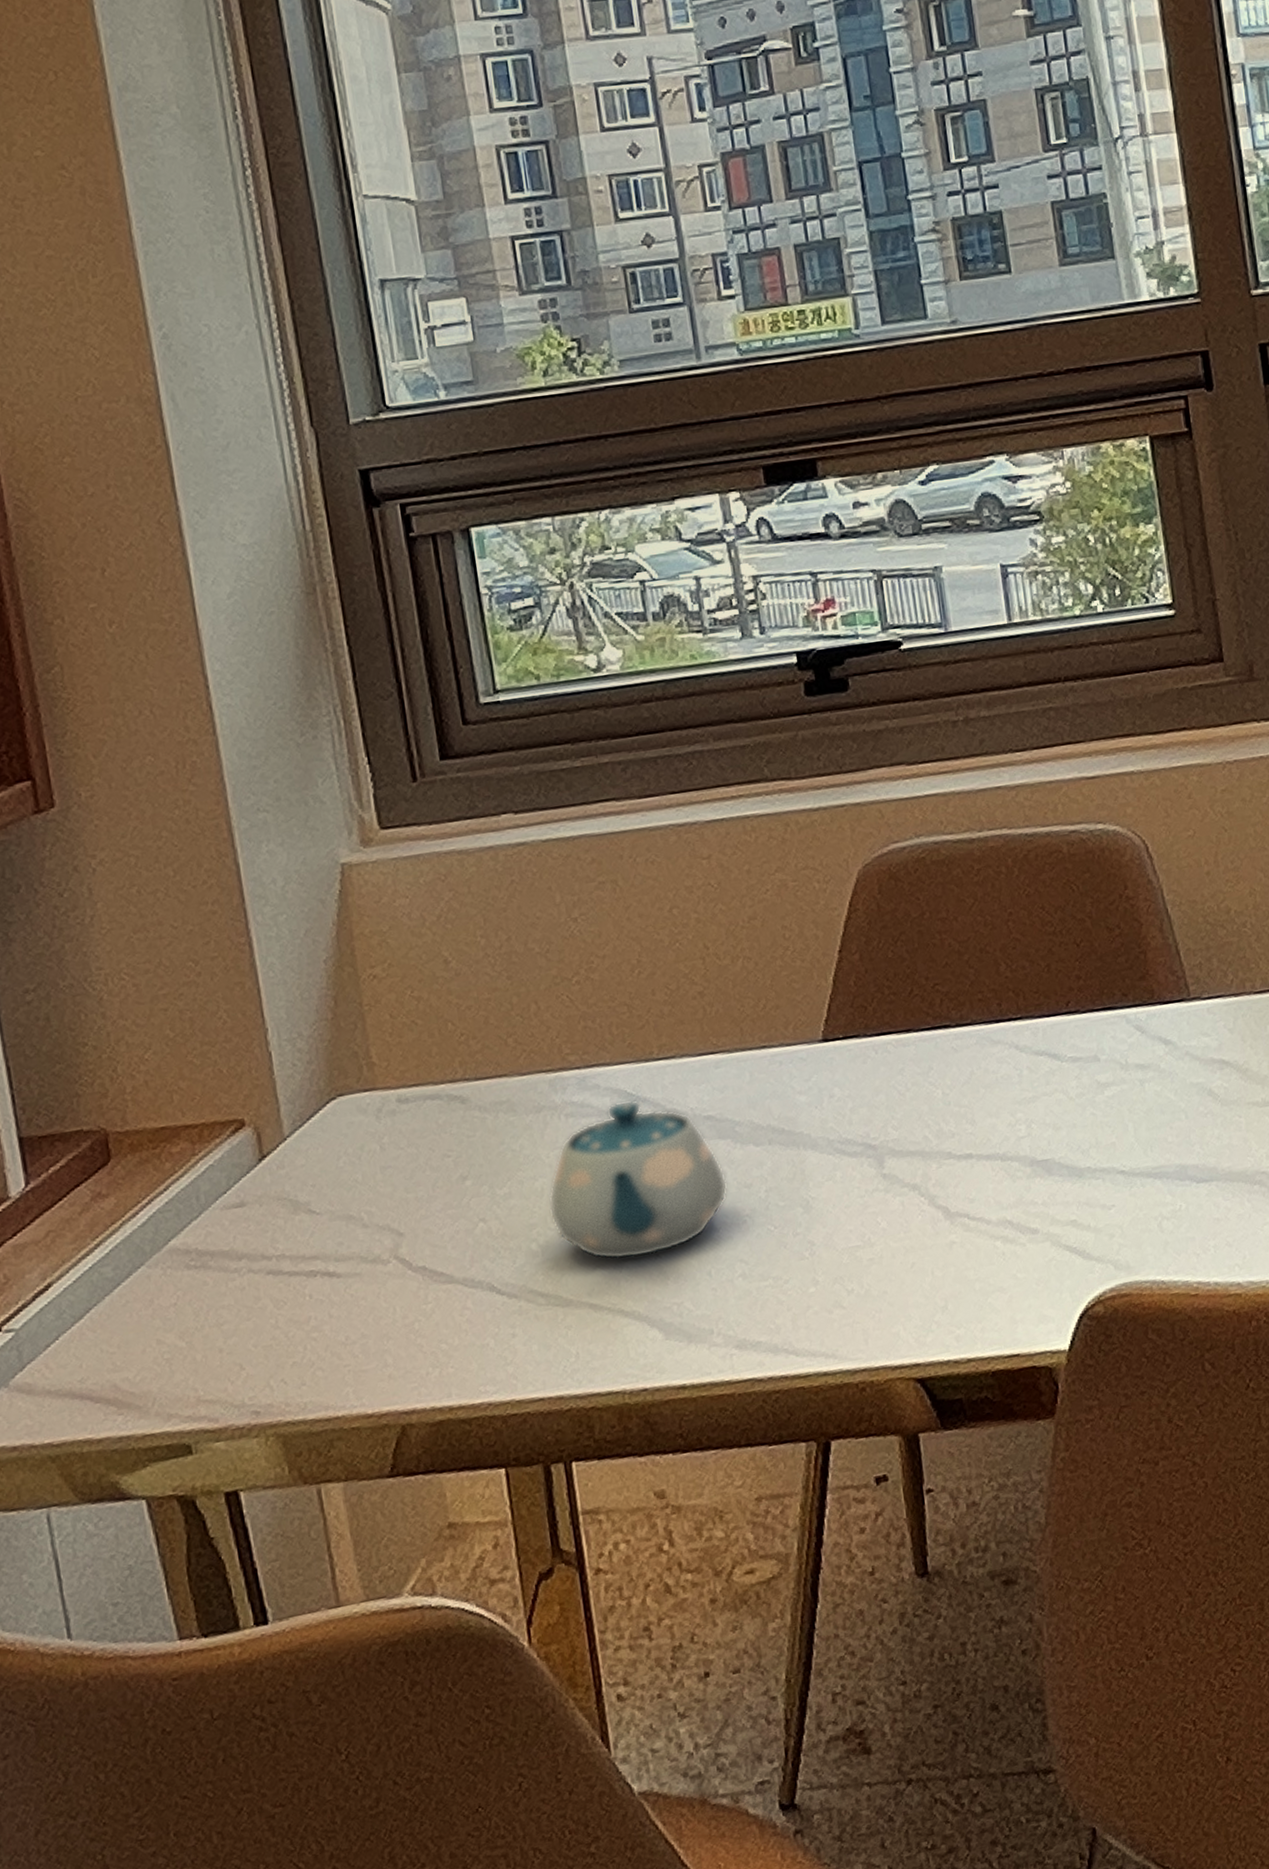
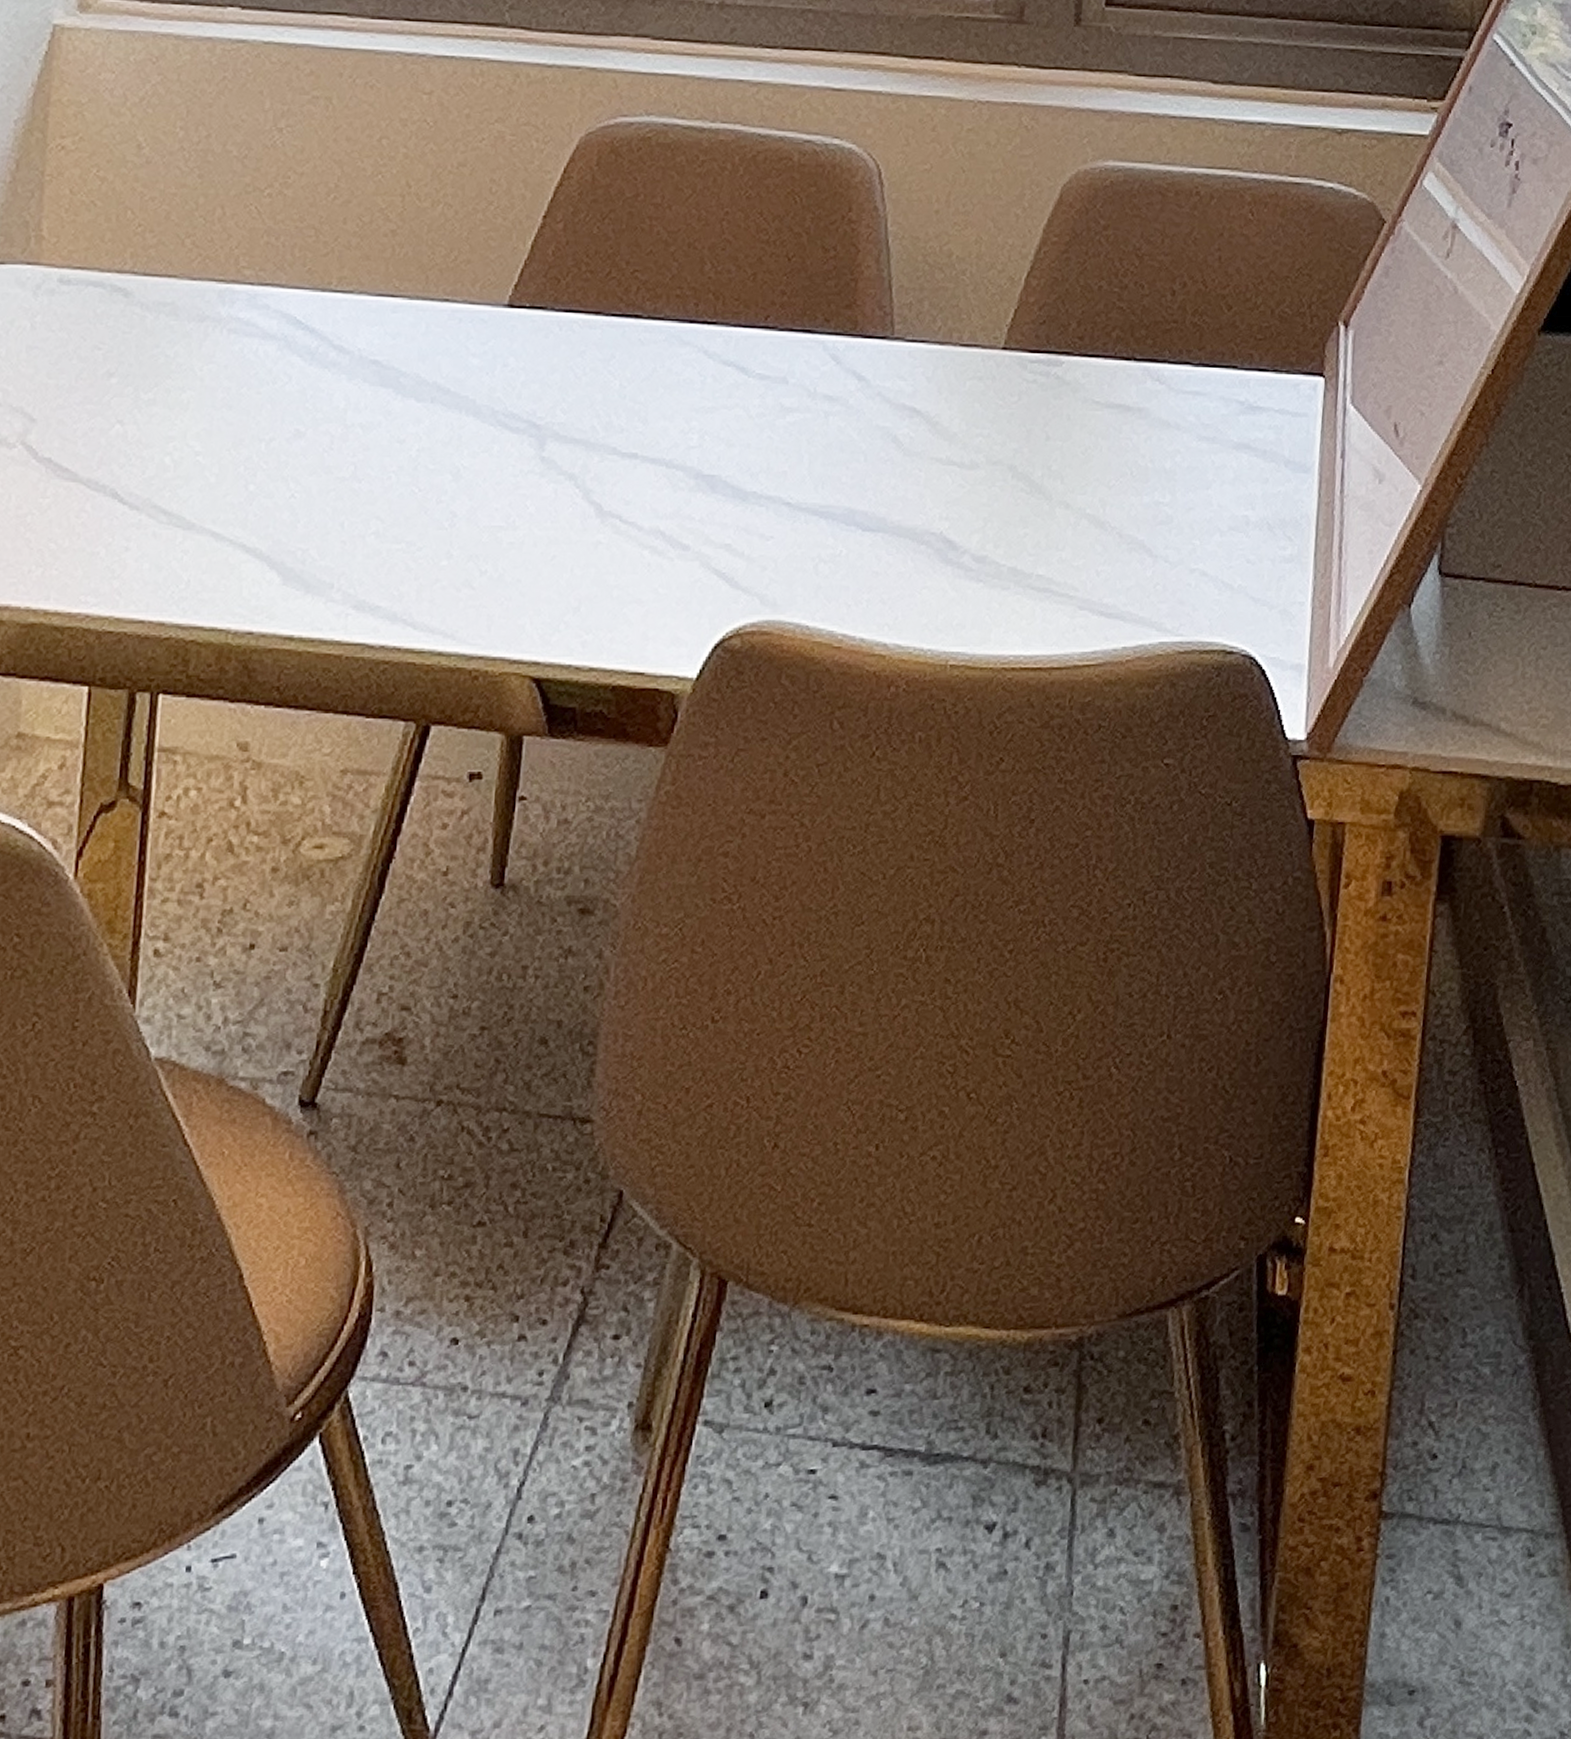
teapot: present [549,1099,728,1260] -> none [190,327,380,493]

